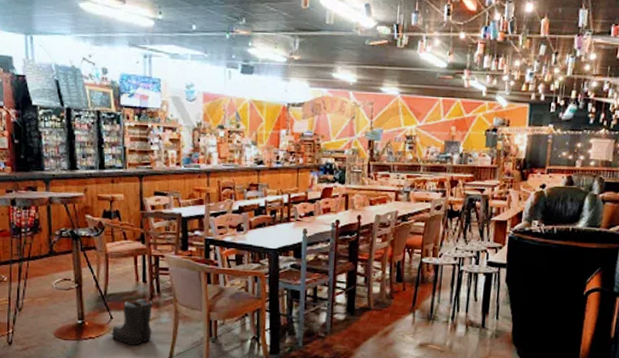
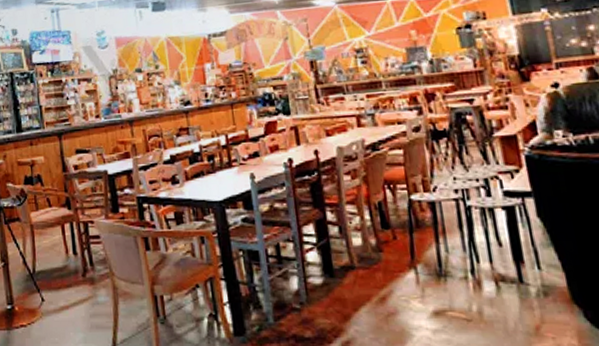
boots: present [110,299,153,345] -> none [43,275,90,333]

